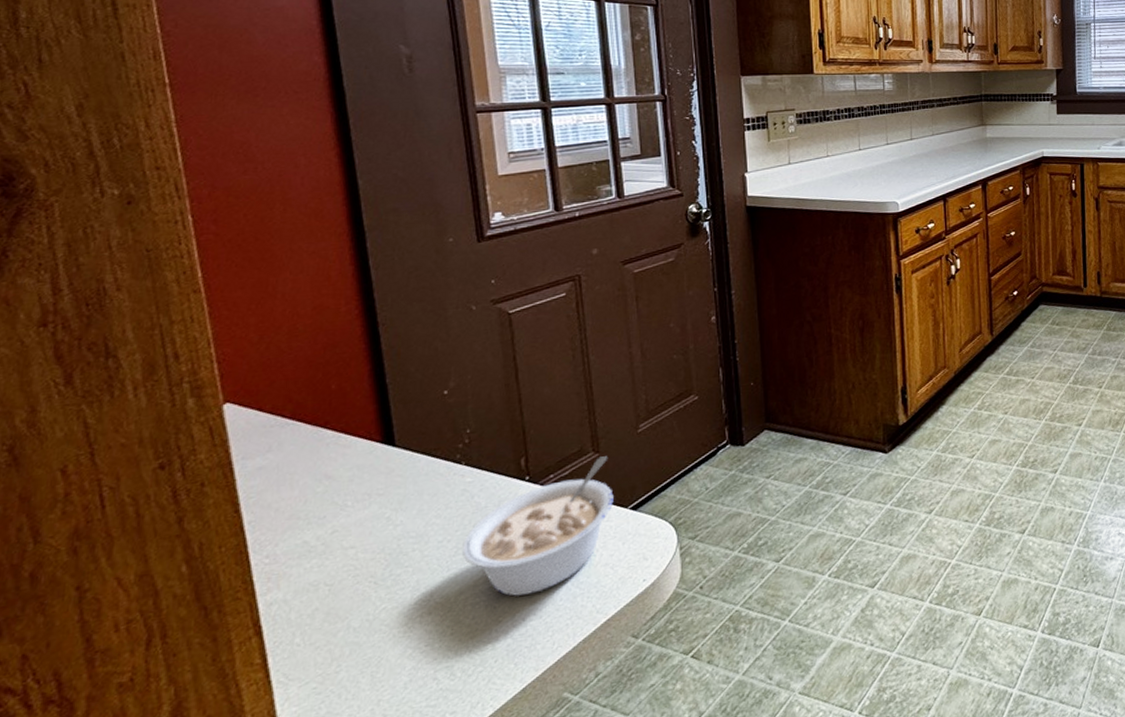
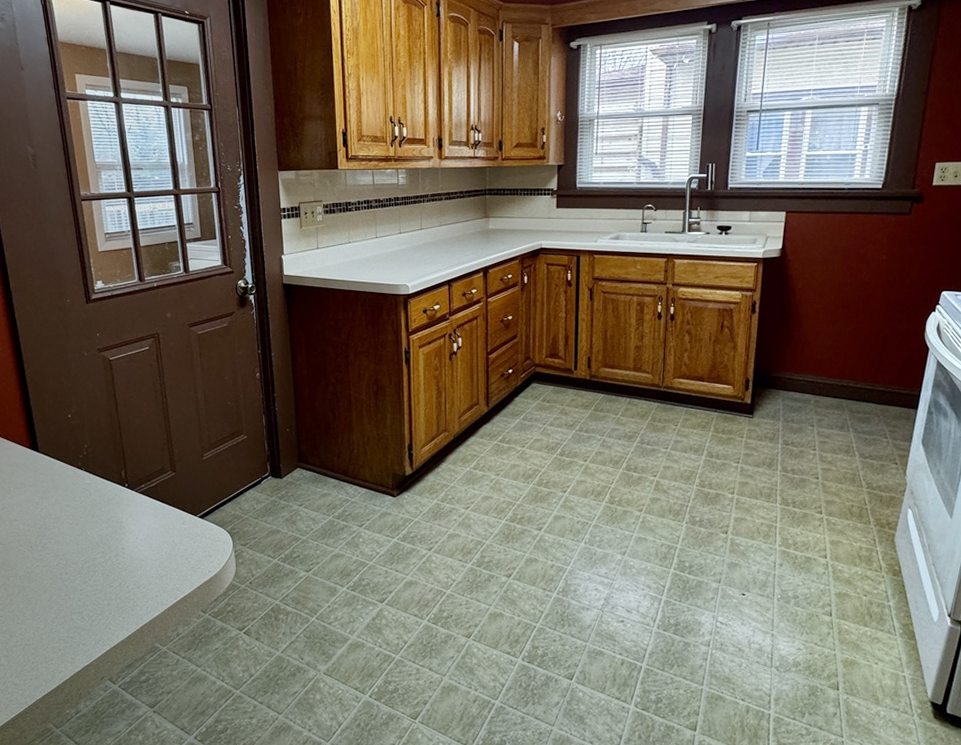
legume: present [462,456,614,596] -> none [85,475,187,570]

